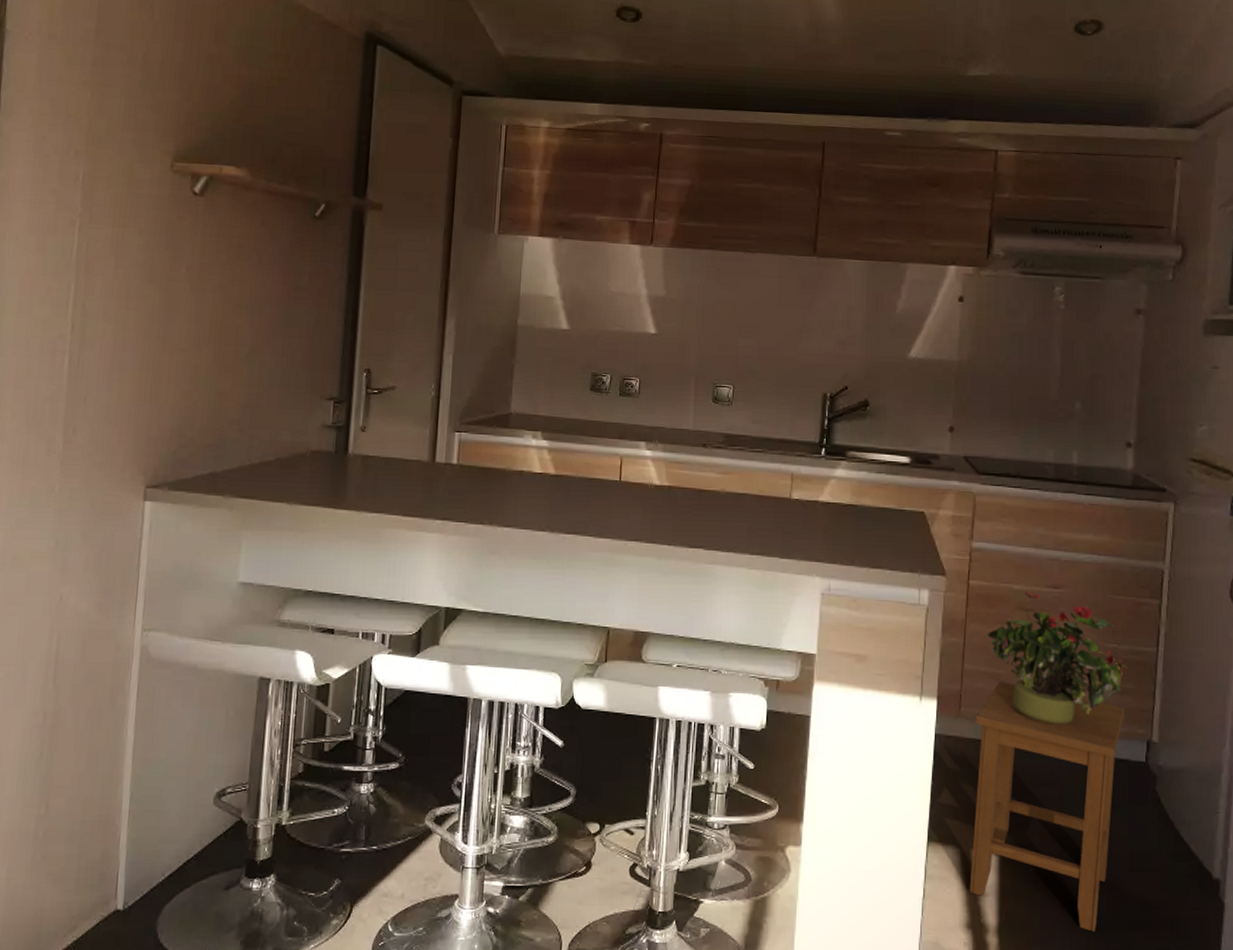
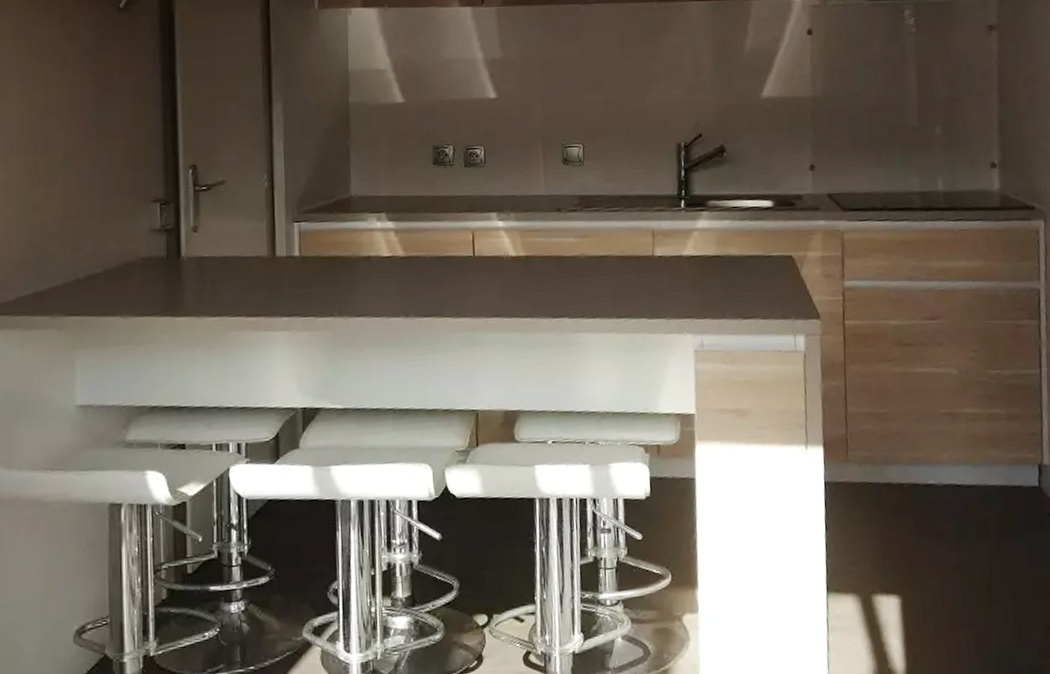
stool: present [969,681,1125,932] -> none [863,420,1014,664]
potted plant: present [986,588,1127,724] -> none [867,322,1012,458]

